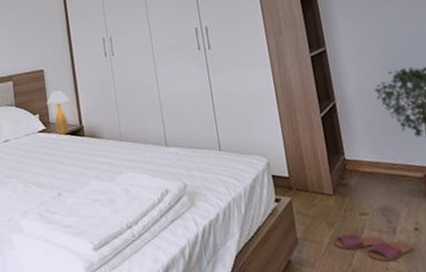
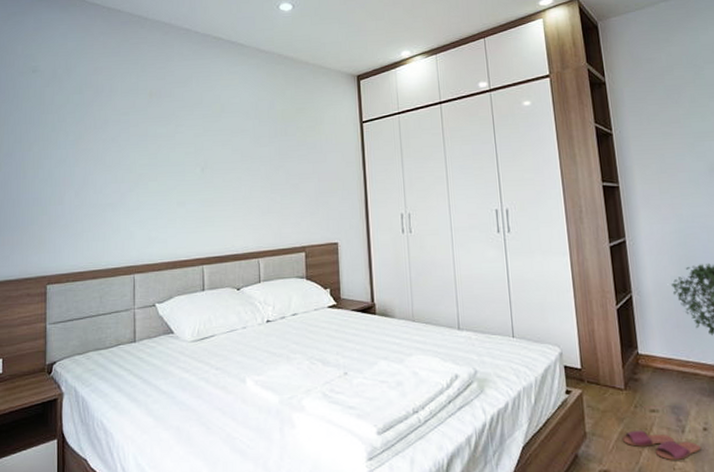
table lamp: present [46,88,71,135] -> none [339,263,365,311]

